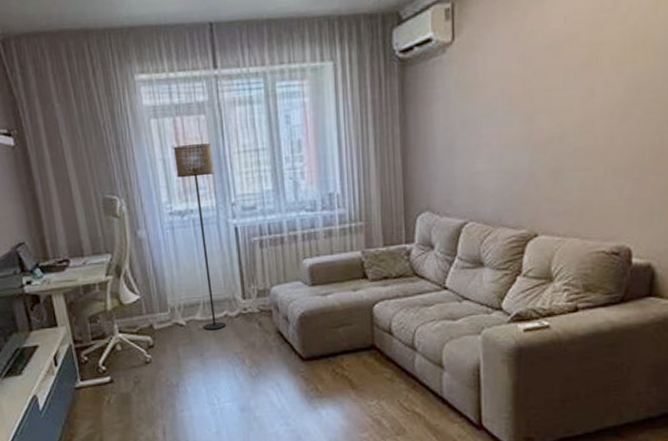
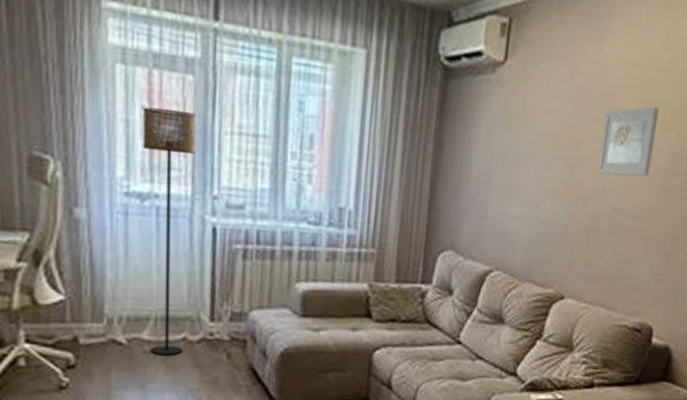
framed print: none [555,45,608,119] -> present [598,106,659,177]

